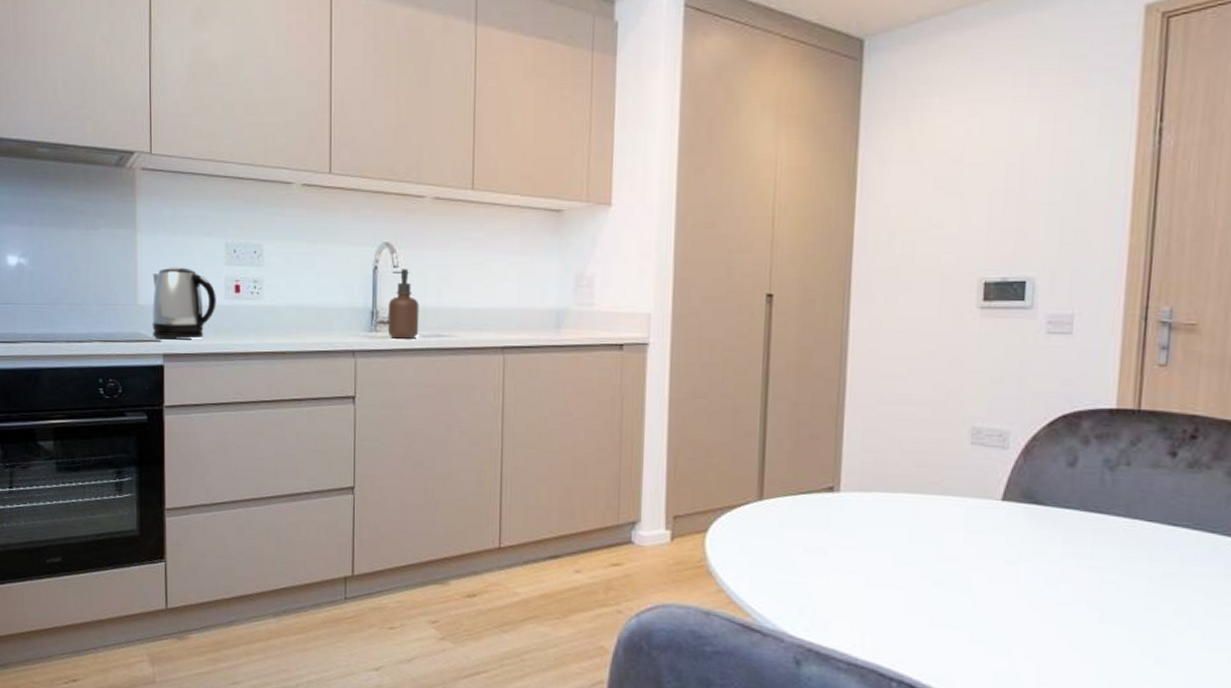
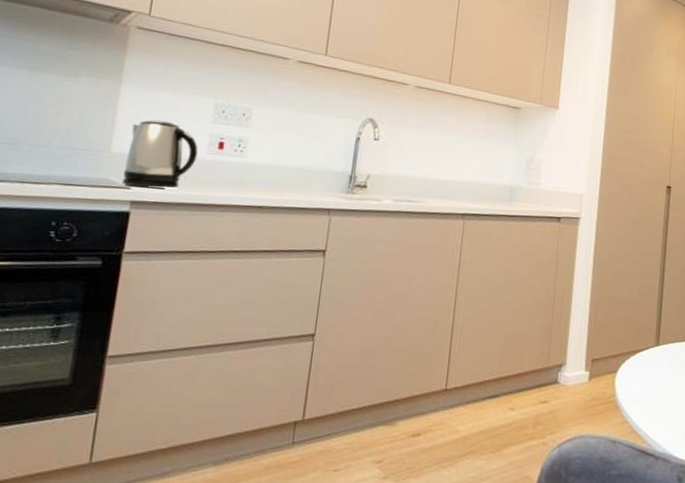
soap dispenser: present [387,269,419,339] -> none [363,142,395,202]

